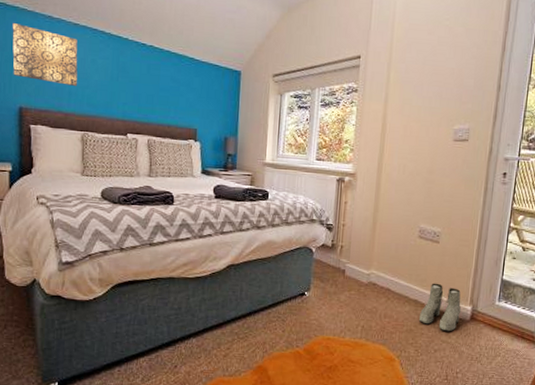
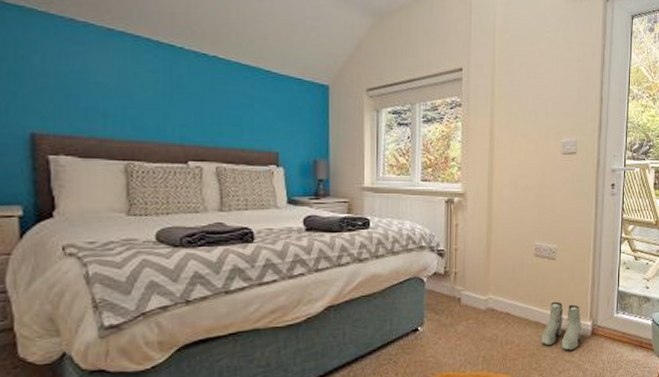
wall art: present [12,22,78,86] -> none [15,25,117,105]

